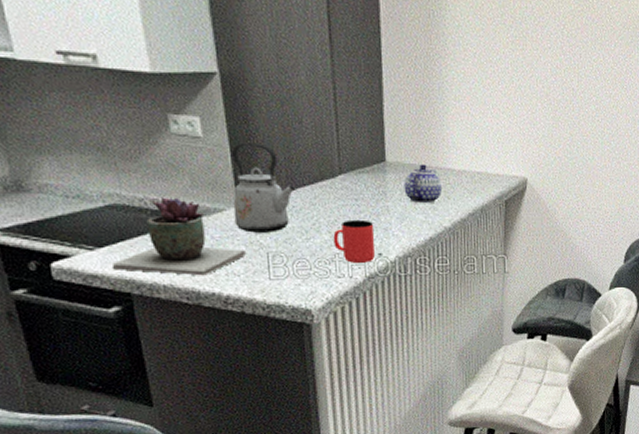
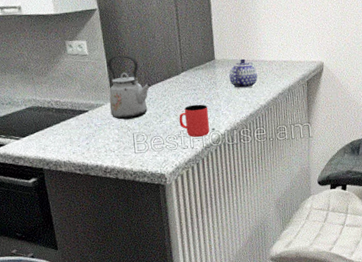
succulent plant: present [111,197,246,276] -> none [30,99,118,154]

